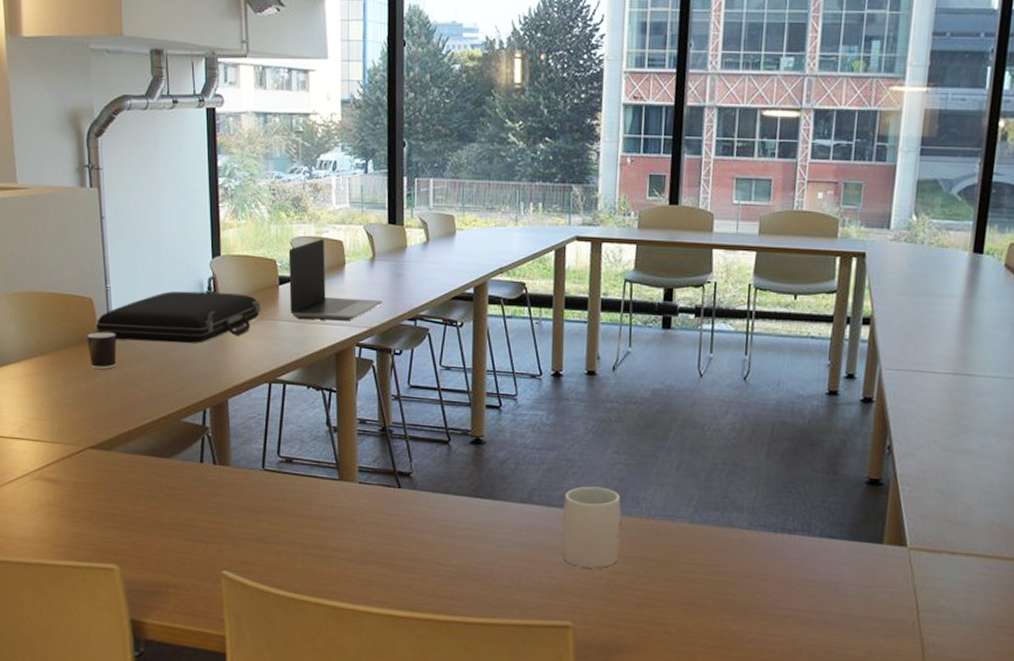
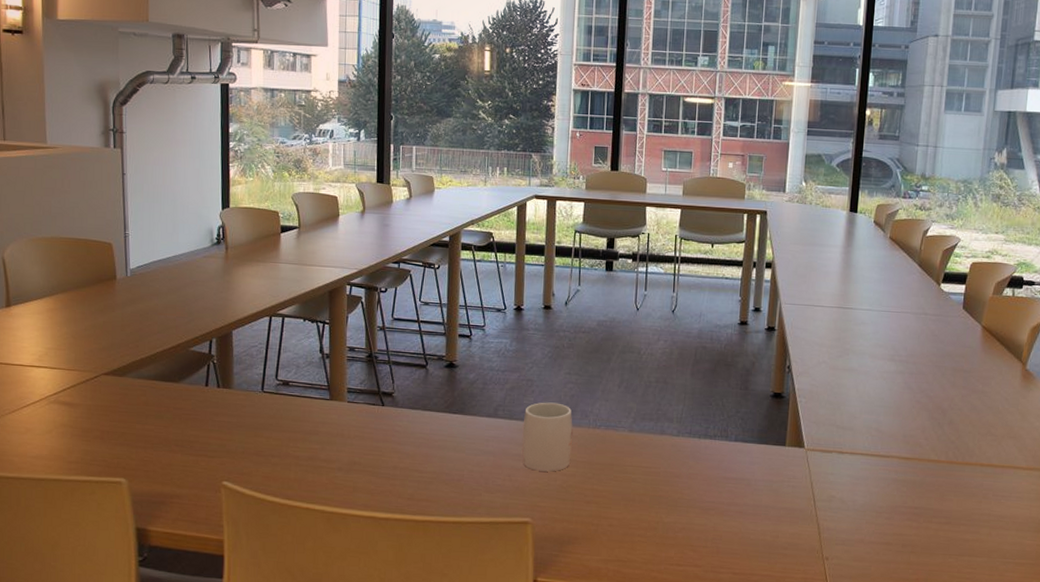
mug: present [86,331,117,370] -> none [104,272,133,305]
briefcase: present [95,291,261,343] -> none [114,237,265,282]
laptop computer: present [288,239,383,321] -> none [289,194,372,264]

